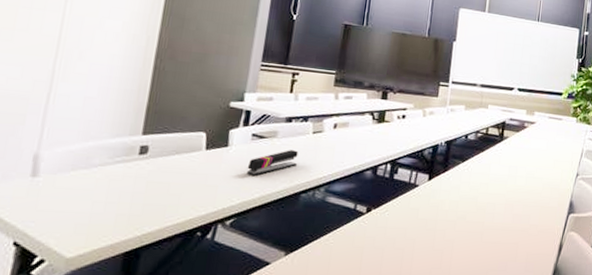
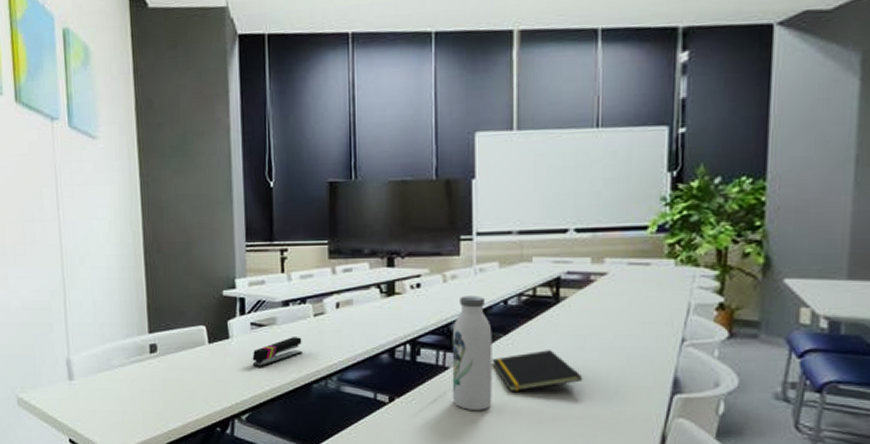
water bottle: none [418,128,455,222] -> present [452,295,492,410]
notepad: none [451,176,513,208] -> present [492,350,583,393]

